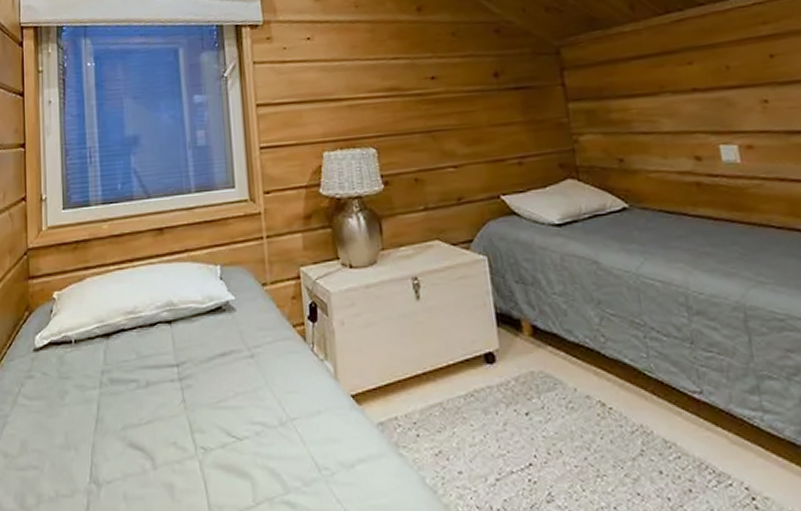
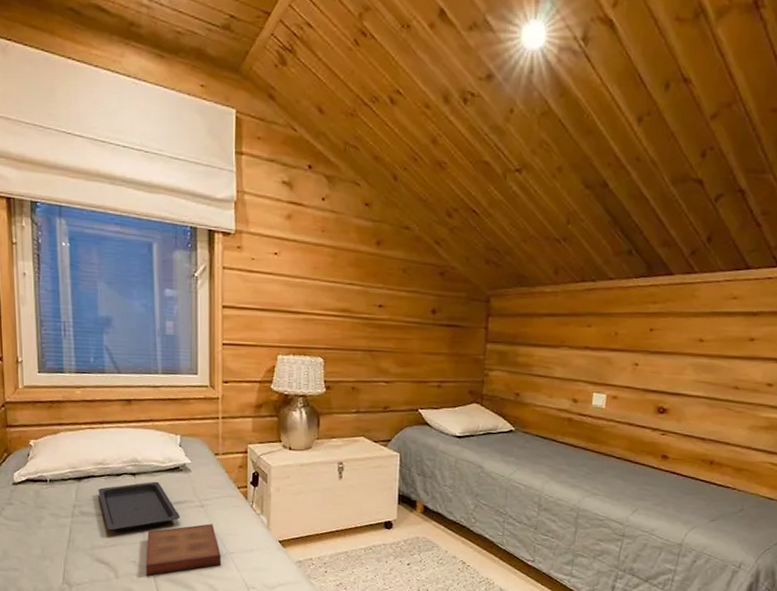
serving tray: none [129,328,228,401] -> present [98,481,181,531]
book: none [188,380,281,462] -> present [146,524,221,576]

